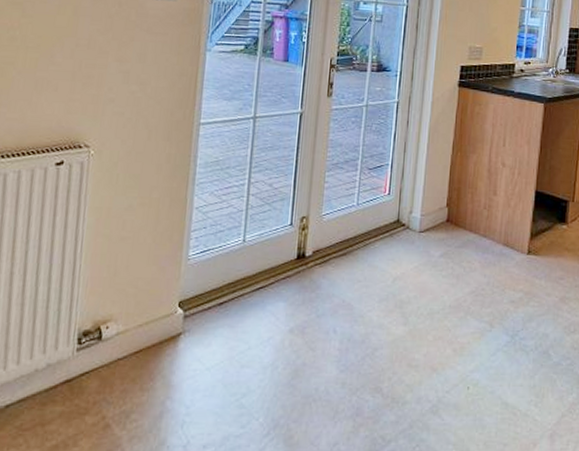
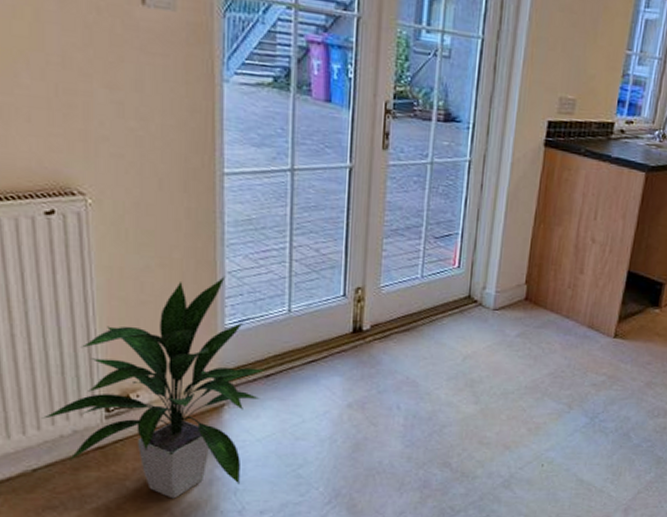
indoor plant: none [22,211,220,433] -> present [41,276,266,499]

